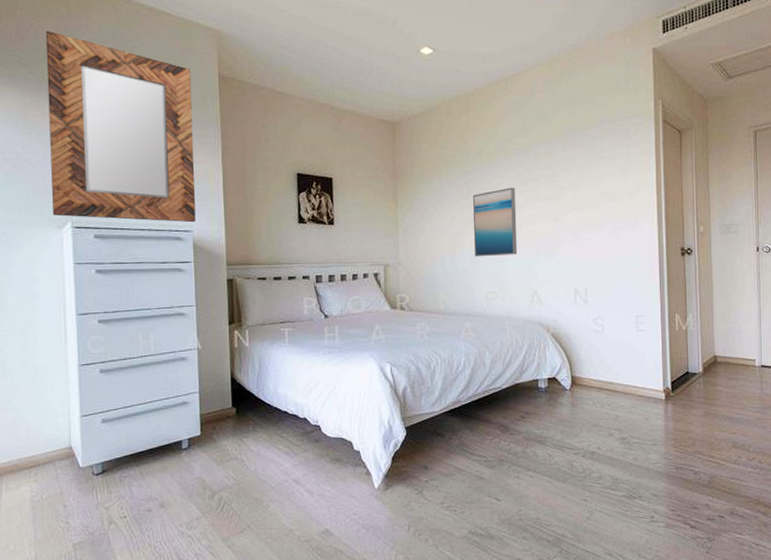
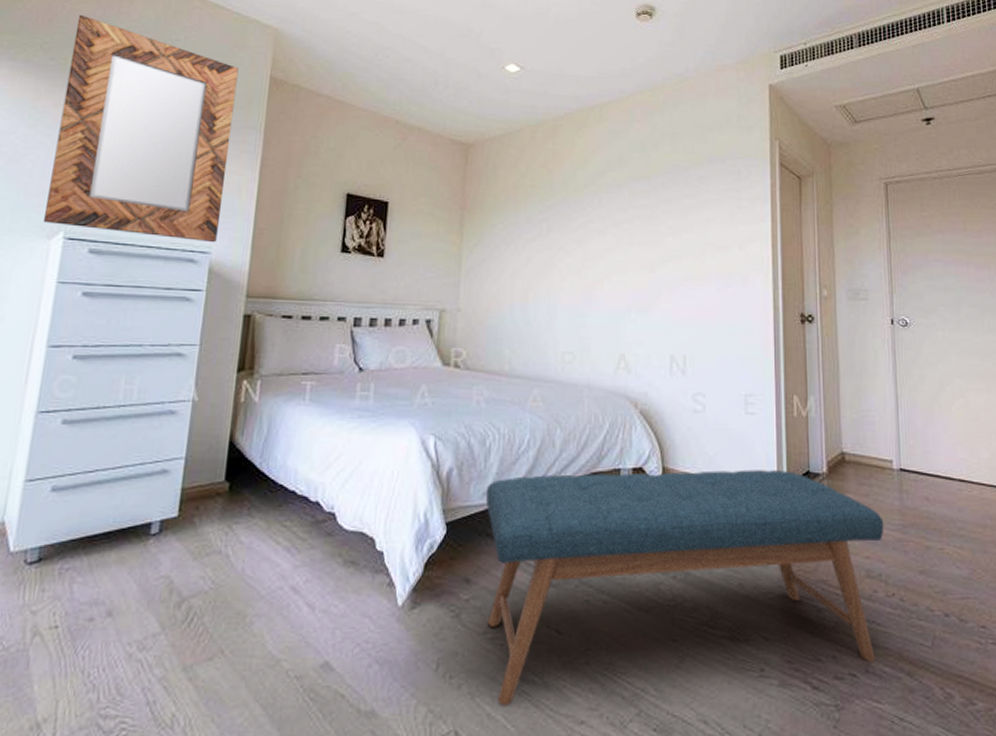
bench: none [434,372,748,552] -> present [485,470,884,706]
wall art: present [473,187,518,257] -> none [550,227,605,309]

